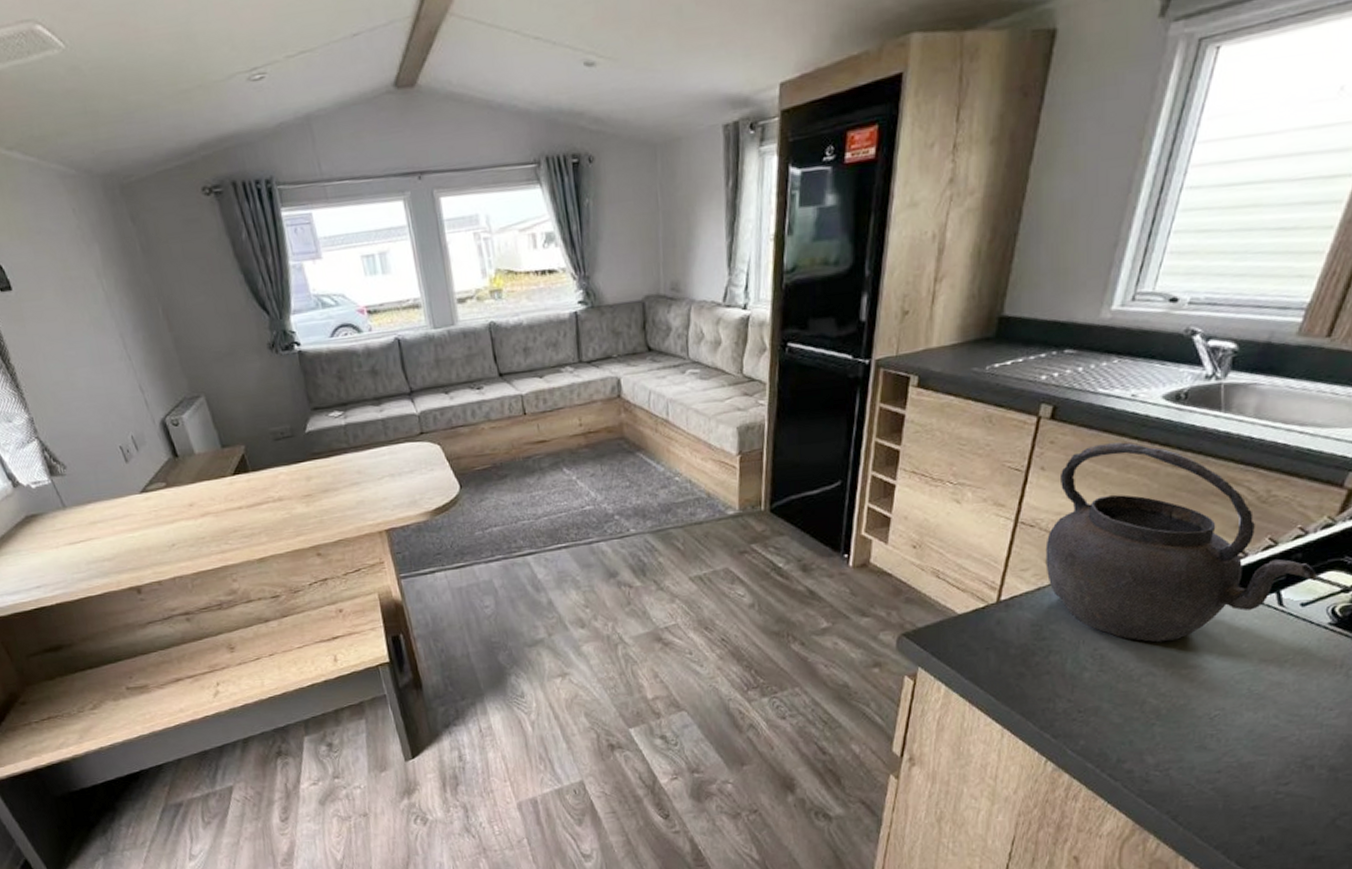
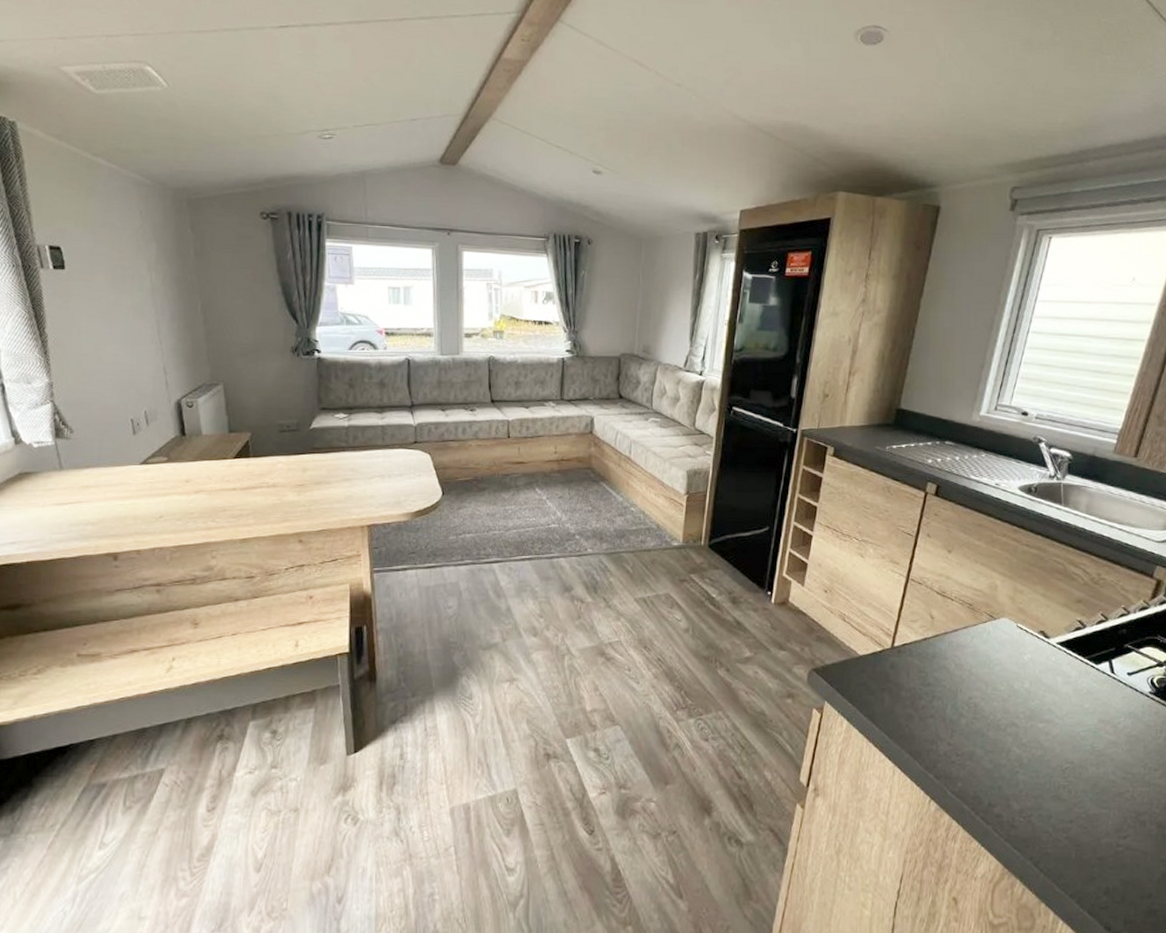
kettle: present [1045,442,1317,643] -> none [930,521,1138,697]

